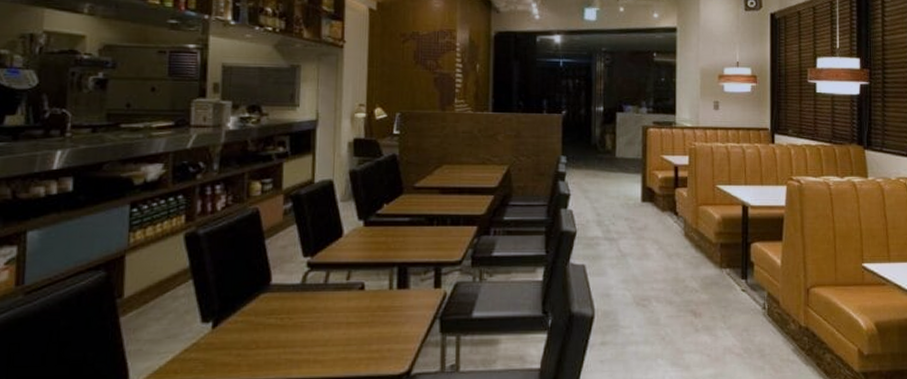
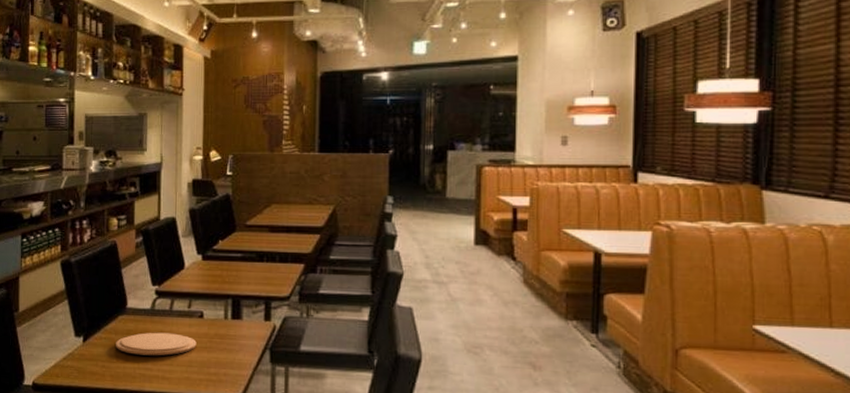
plate: none [255,309,356,338] -> present [116,332,197,356]

